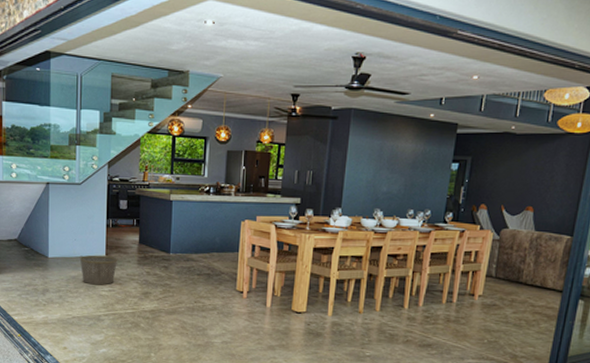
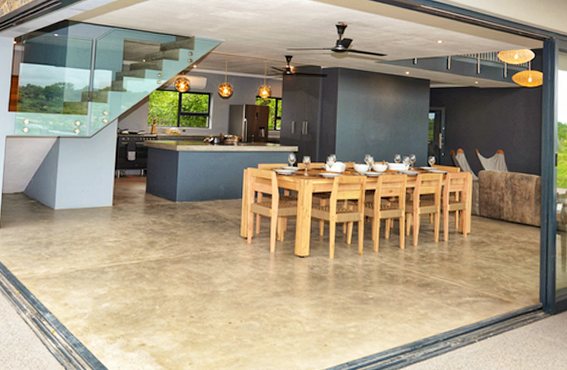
basket: present [79,255,118,285] -> none [86,205,125,236]

